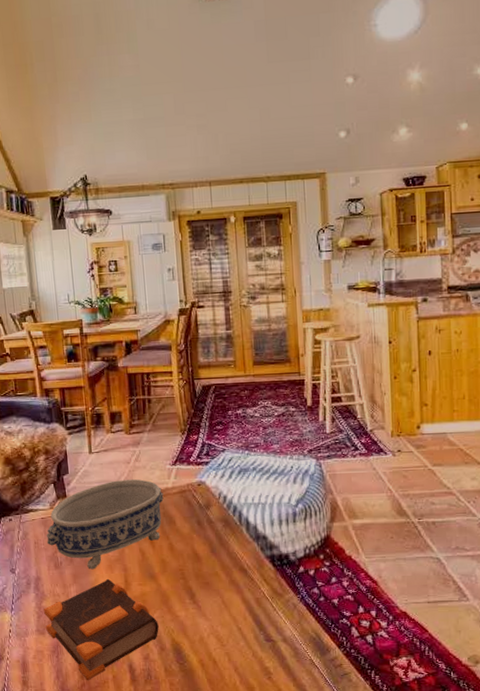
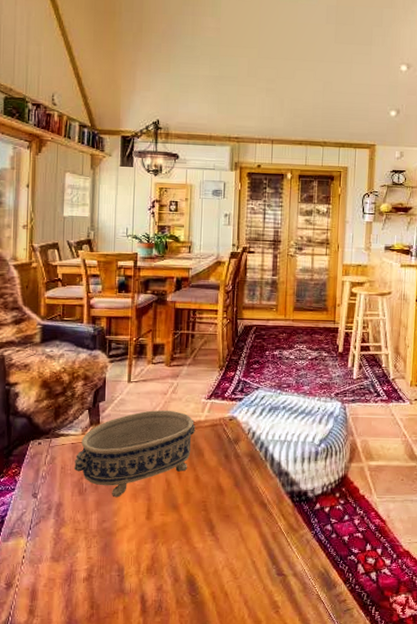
bible: present [43,578,159,680] -> none [61,507,176,610]

